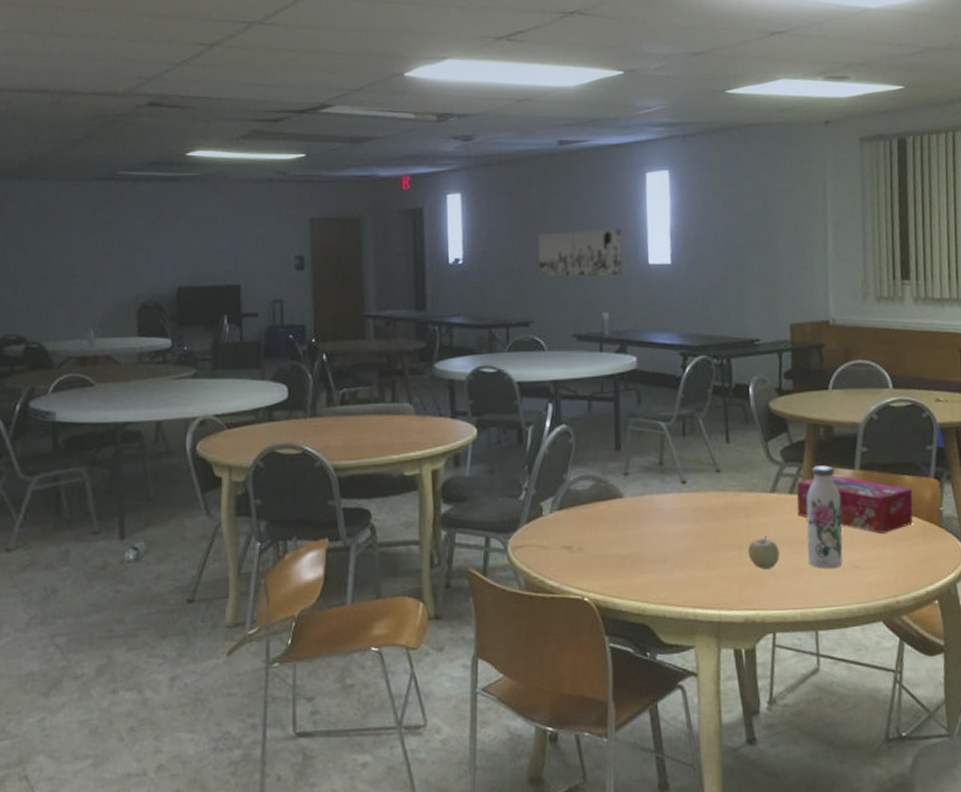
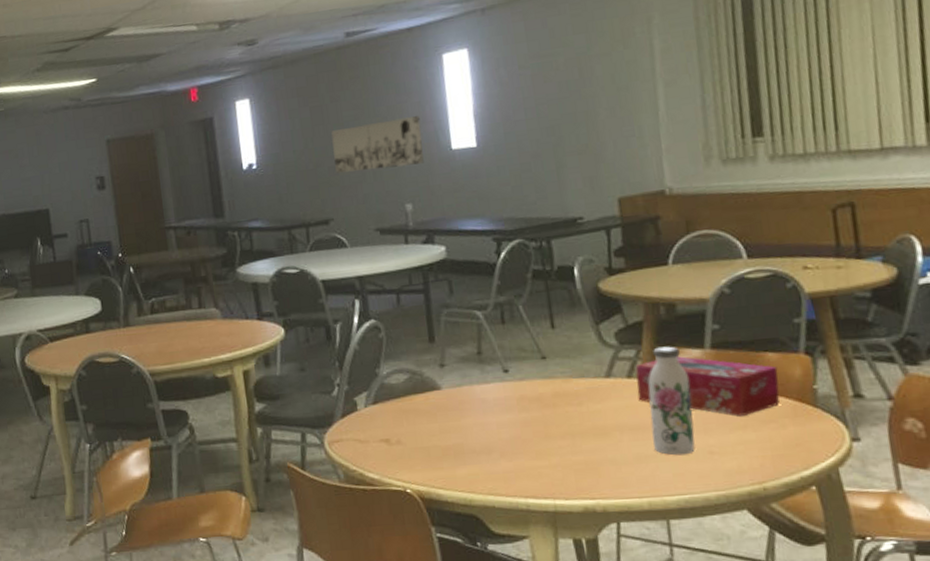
fruit: present [748,536,780,569] -> none [582,423,620,457]

